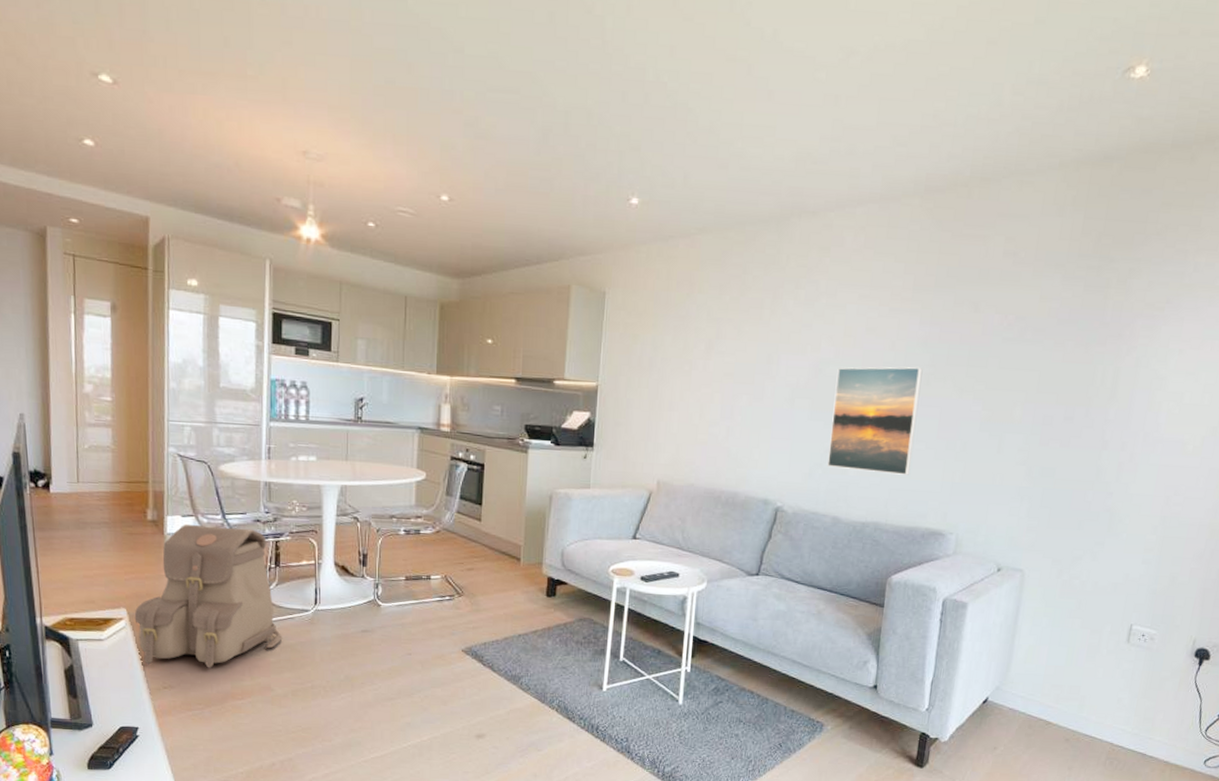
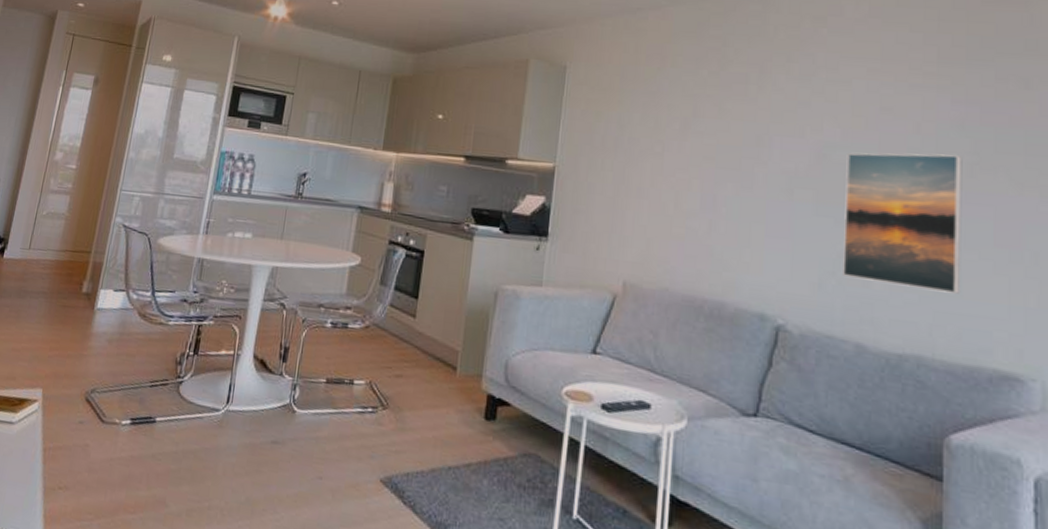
backpack: present [134,524,283,668] -> none [46,299,190,470]

